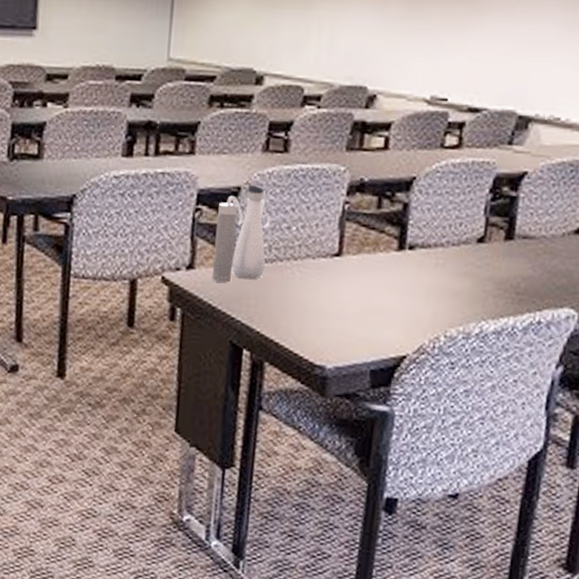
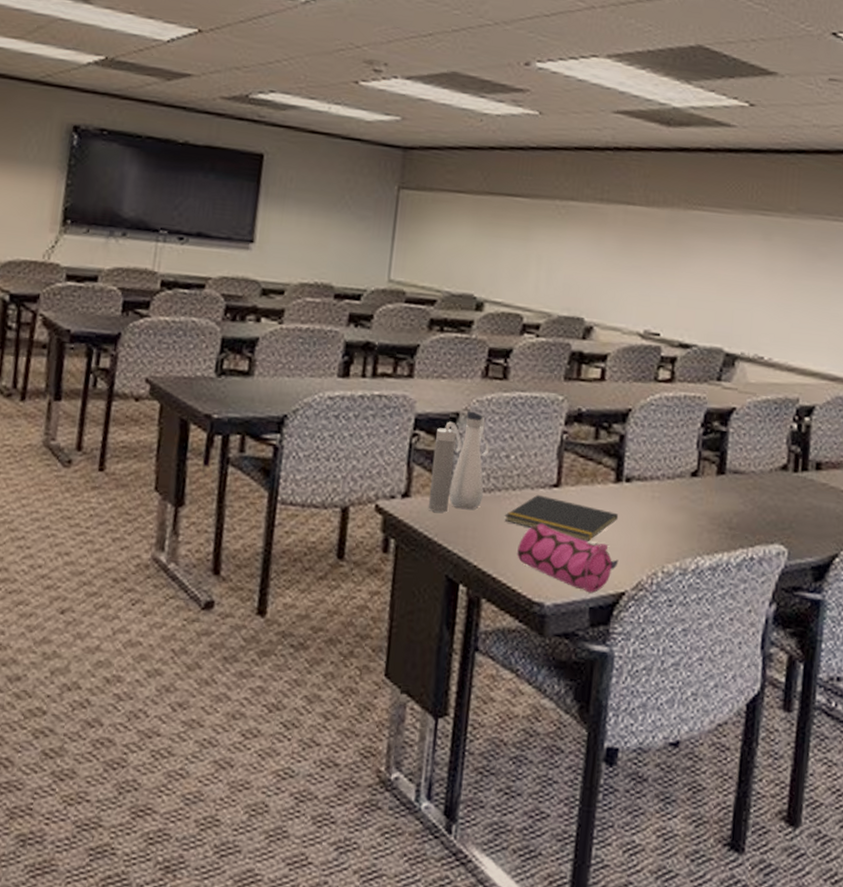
notepad: none [286,264,401,309] -> present [504,494,619,542]
pencil case: none [299,291,400,357] -> present [517,523,619,594]

